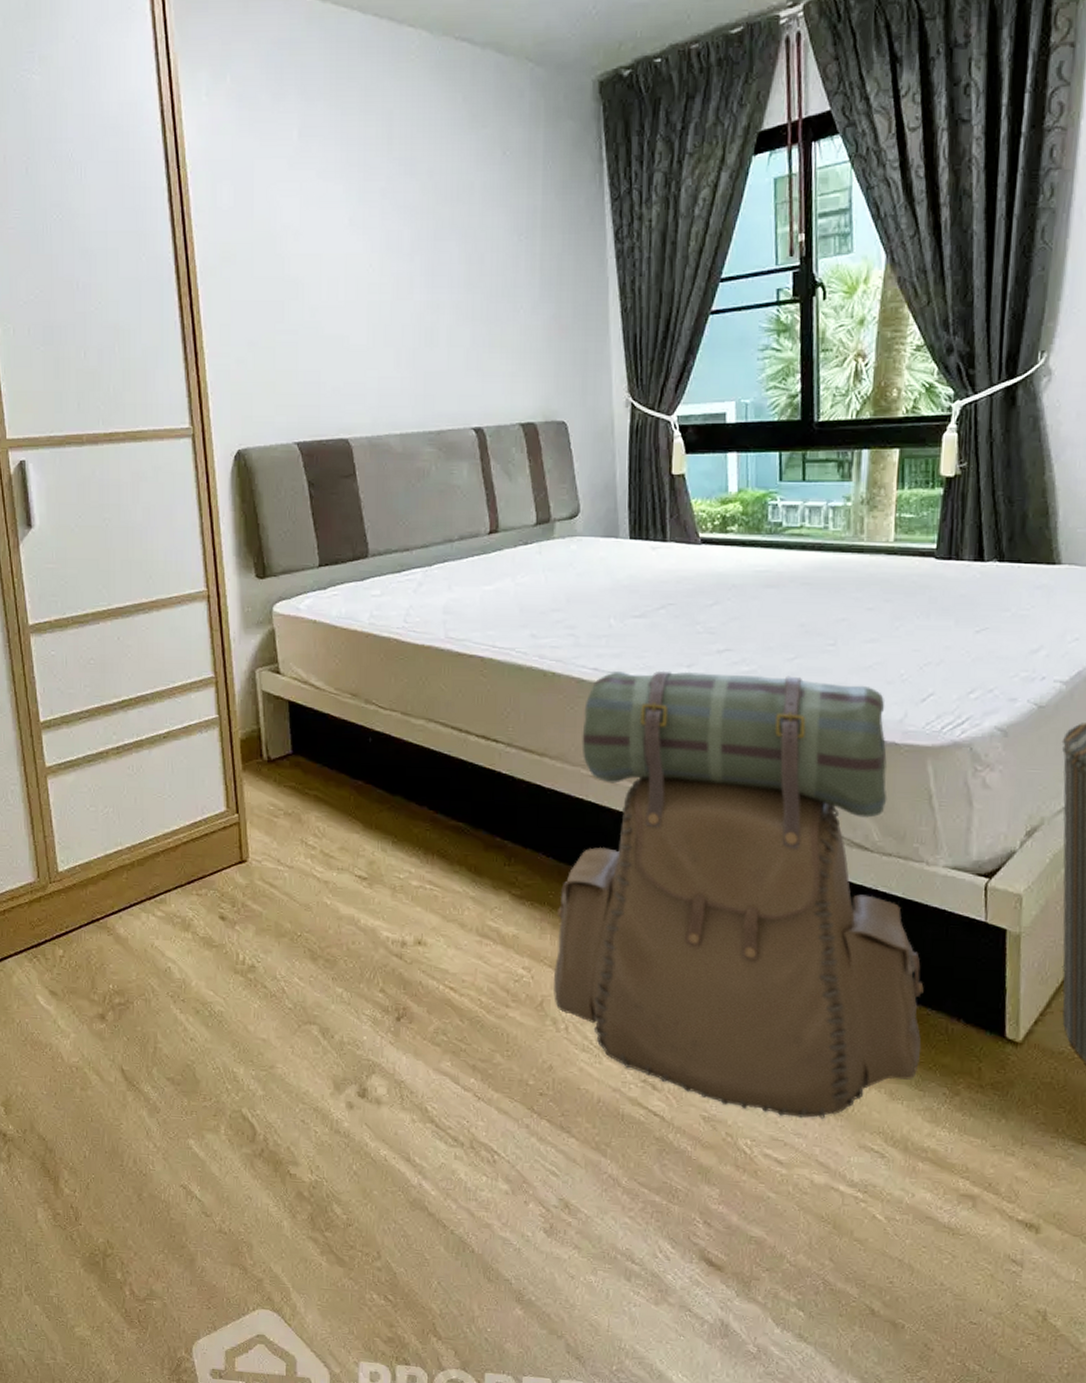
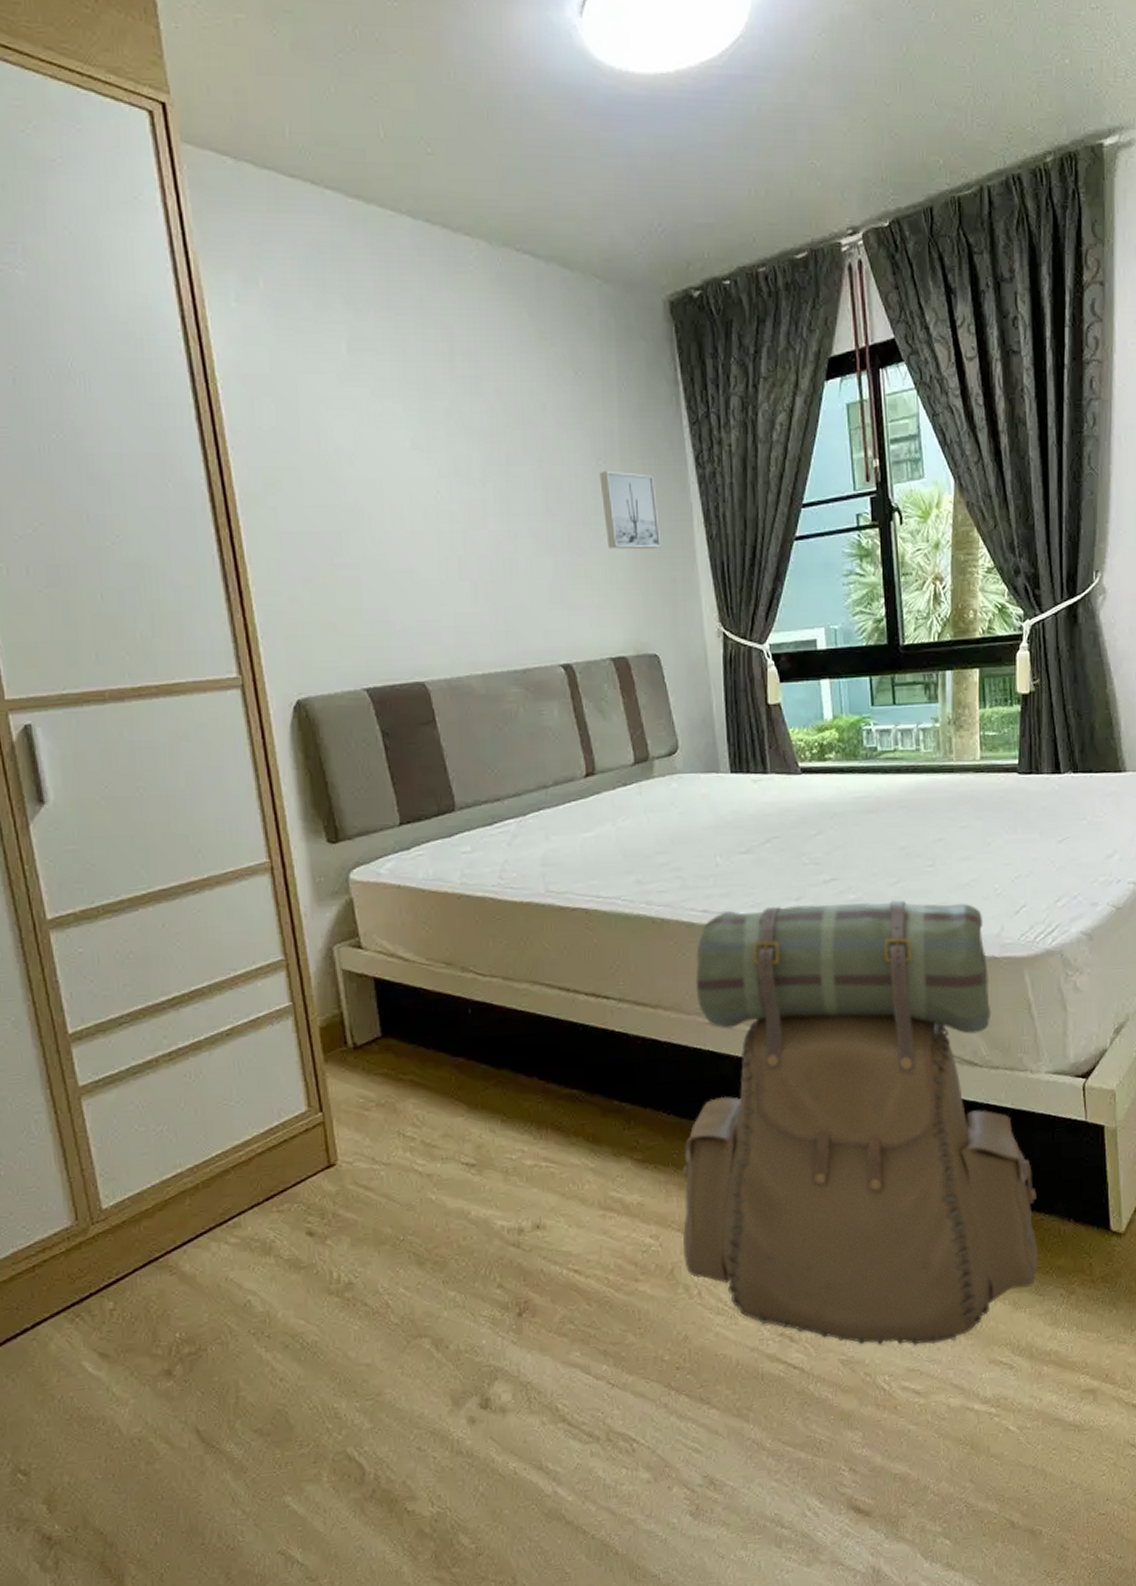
wall art: none [520,245,576,321] -> present [599,470,662,550]

